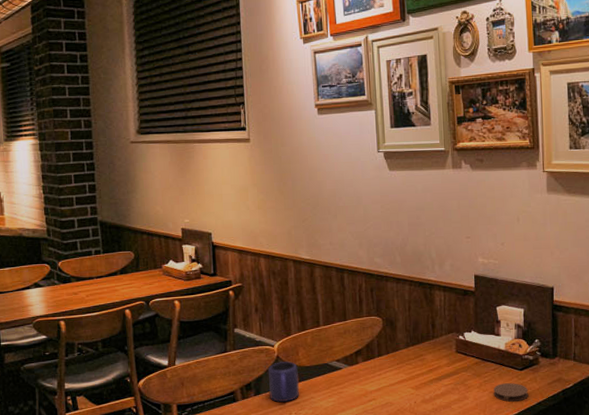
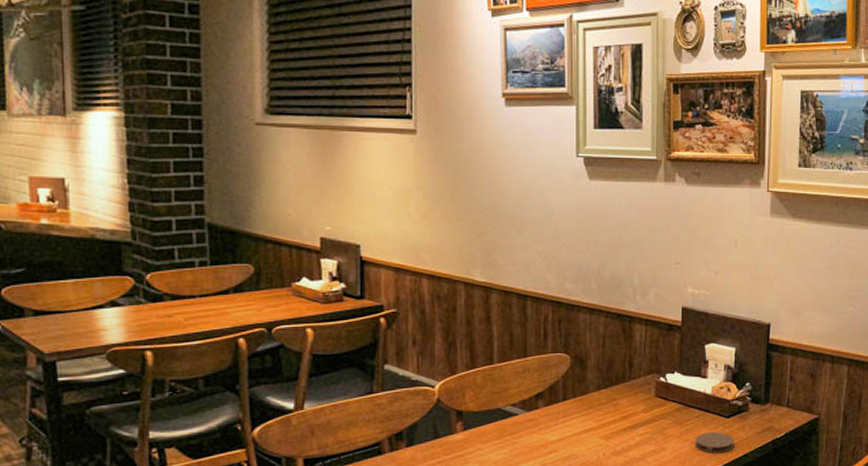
mug: present [267,361,300,403] -> none [425,406,464,455]

